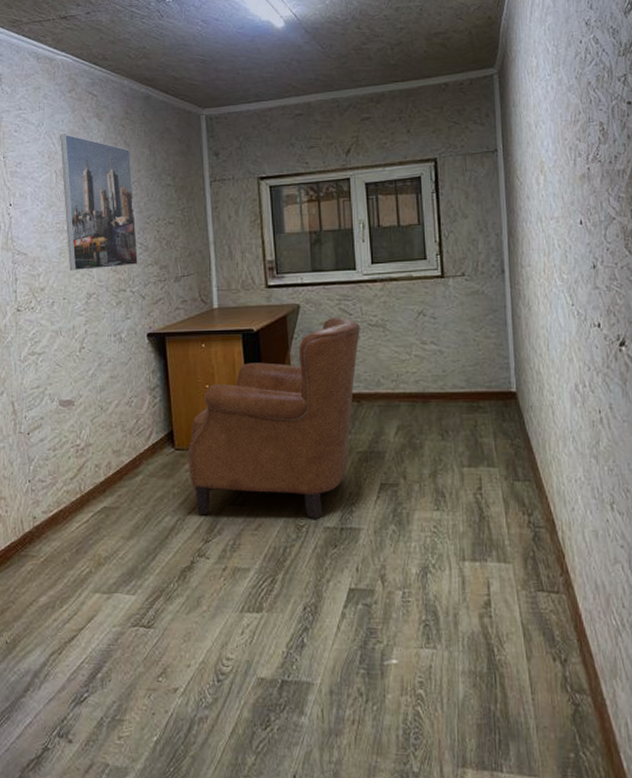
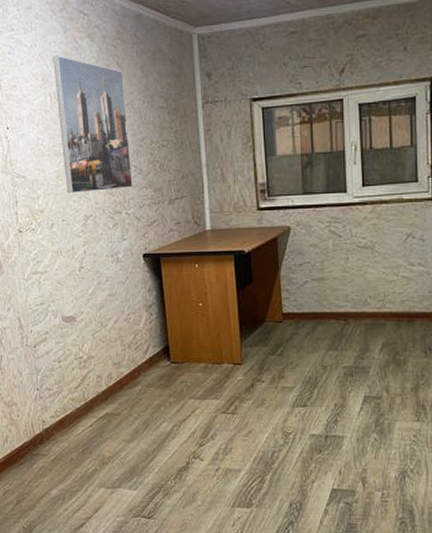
chair: present [187,317,360,519] -> none [182,238,349,427]

